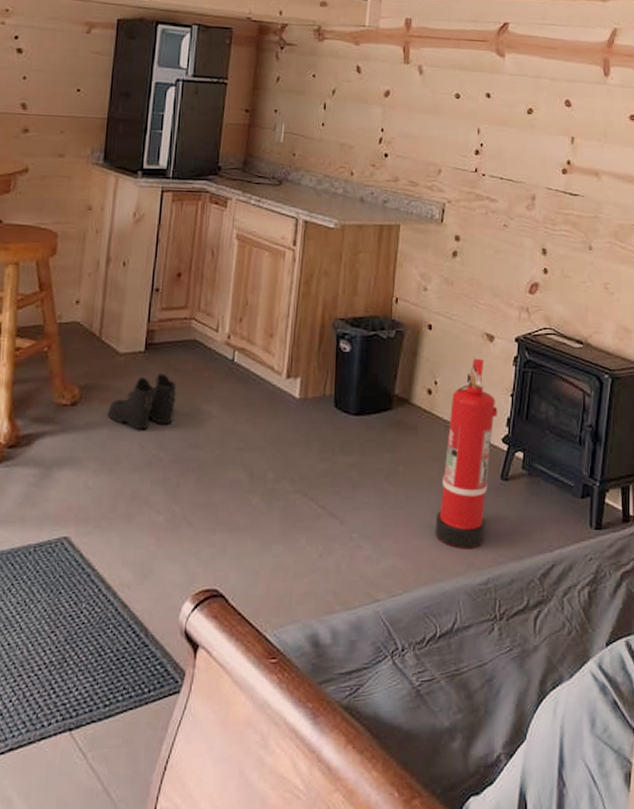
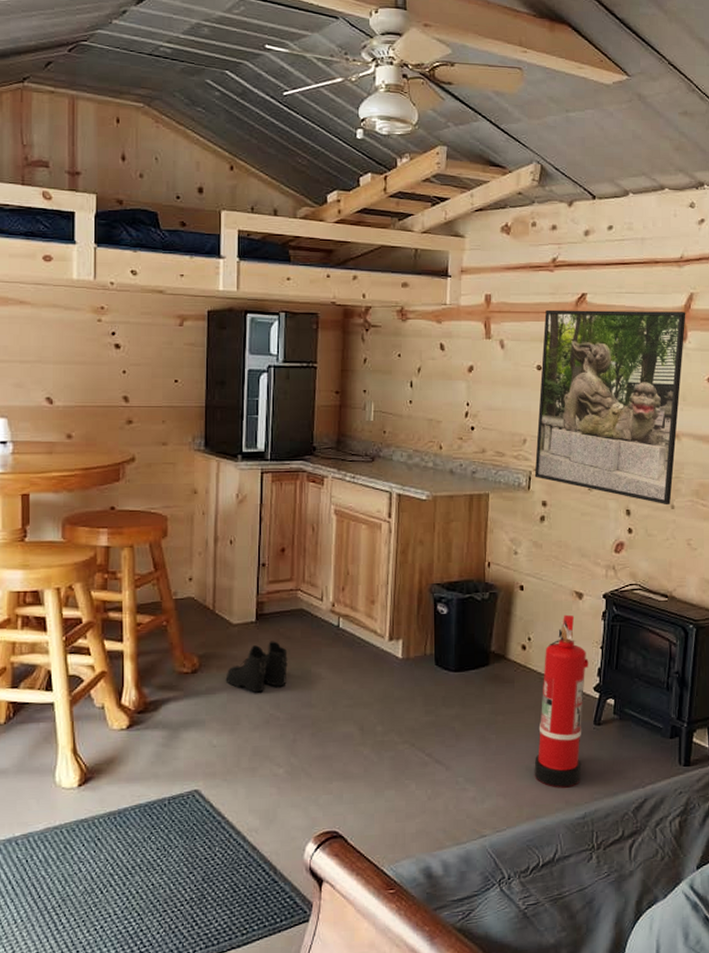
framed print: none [448,37,609,245] -> present [534,309,686,504]

